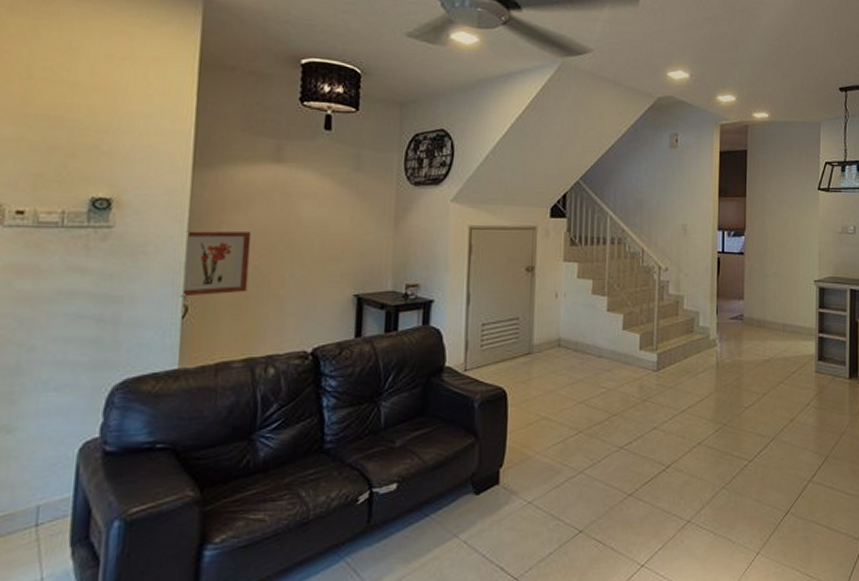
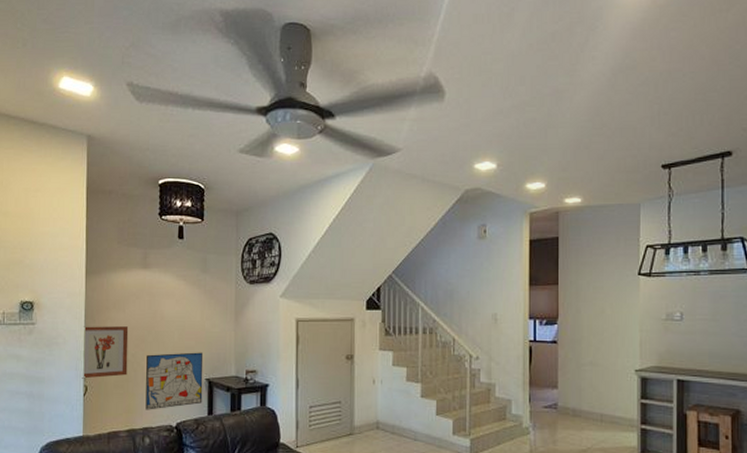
wall art: none [271,263,352,334] -> present [145,352,204,410]

